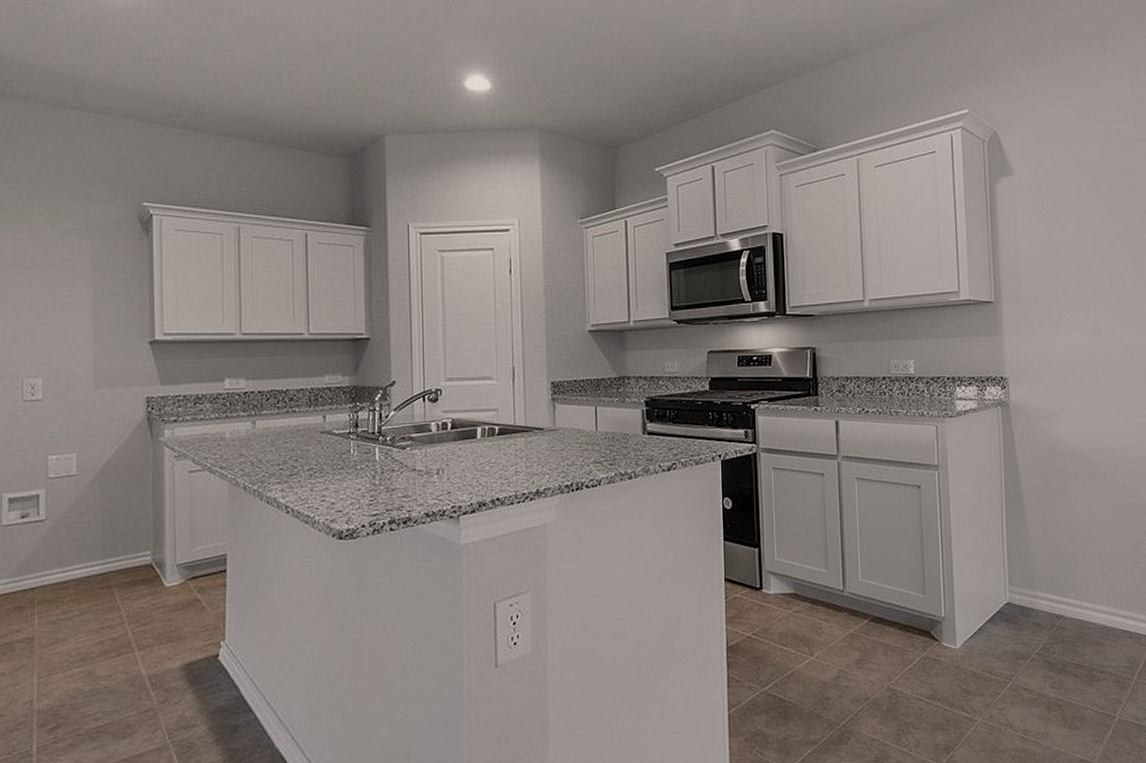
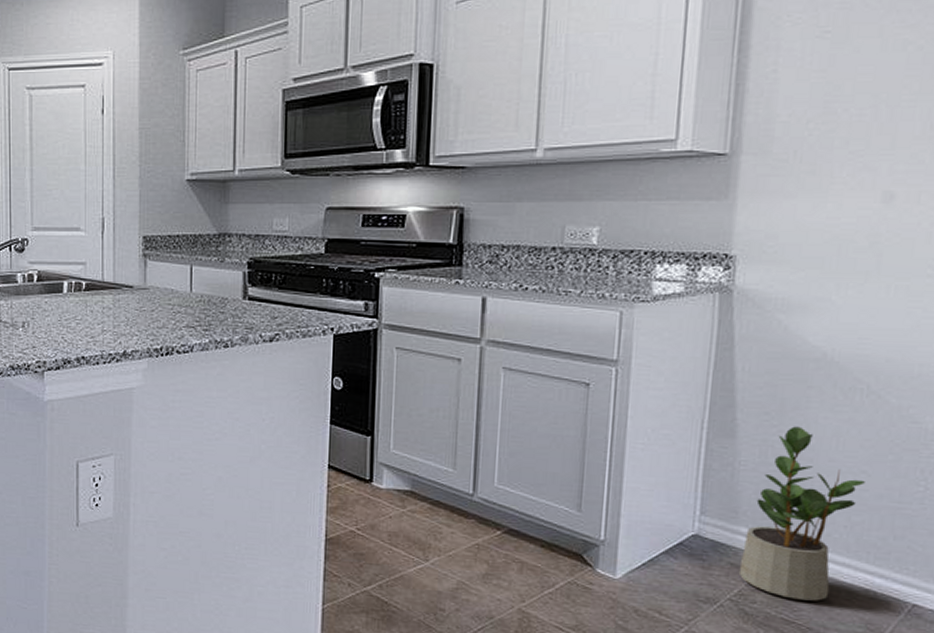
potted plant: none [1040,507,1112,646] -> present [738,426,865,601]

